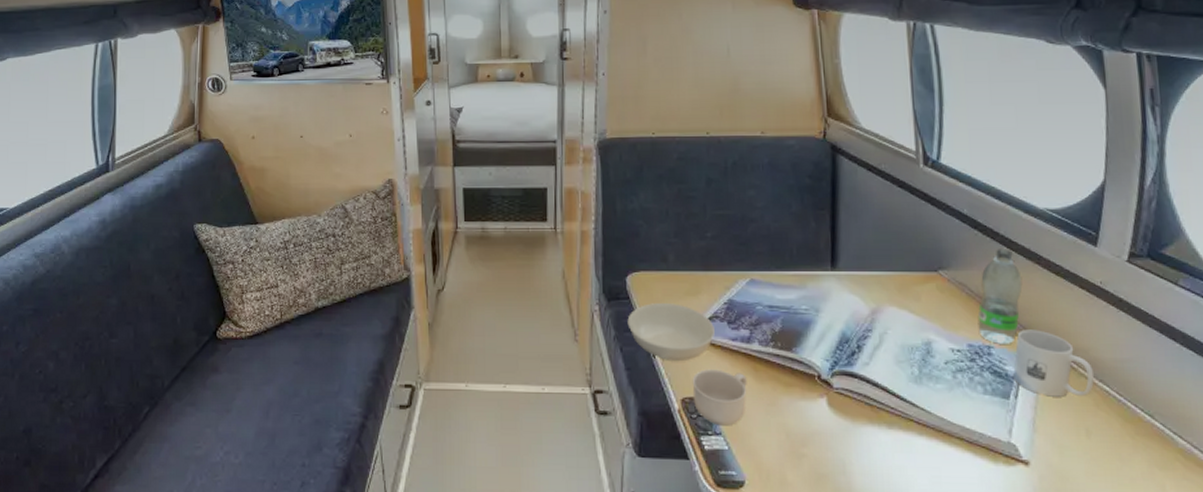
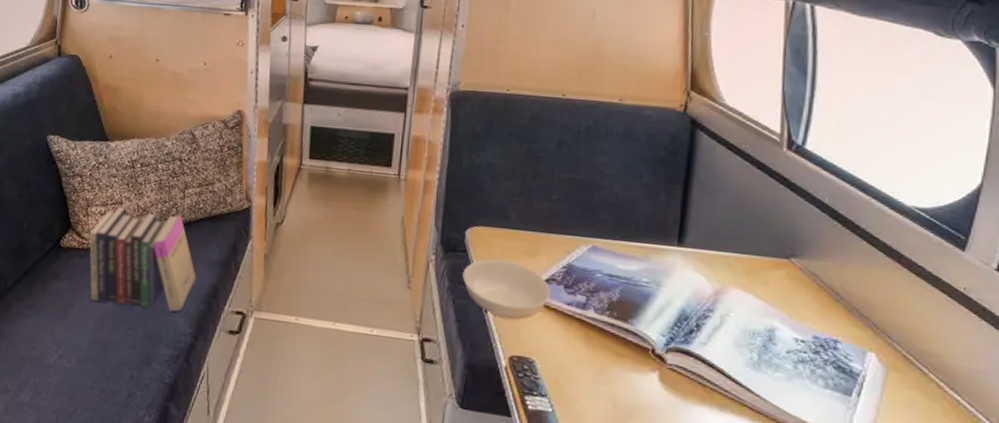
books: none [246,290,361,393] -> present [89,206,196,312]
teacup: present [692,369,747,426] -> none [521,330,578,389]
bottle: present [977,249,1023,344] -> none [826,242,880,341]
mug: present [1013,329,1095,397] -> none [858,327,946,403]

